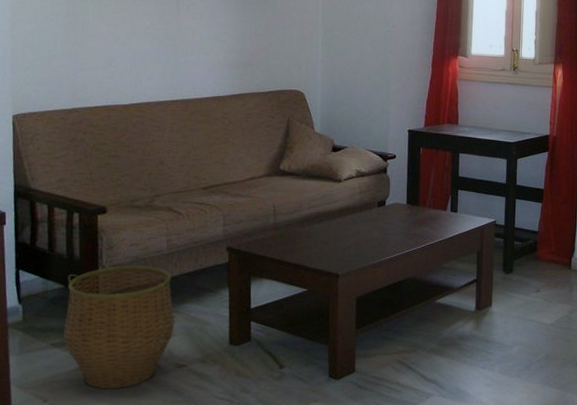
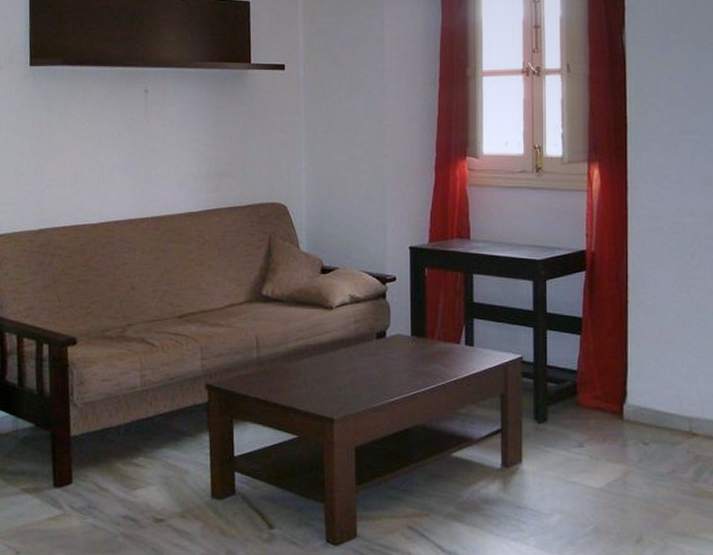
basket: present [63,265,175,388] -> none [35,403,152,543]

